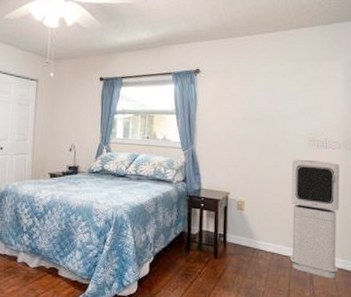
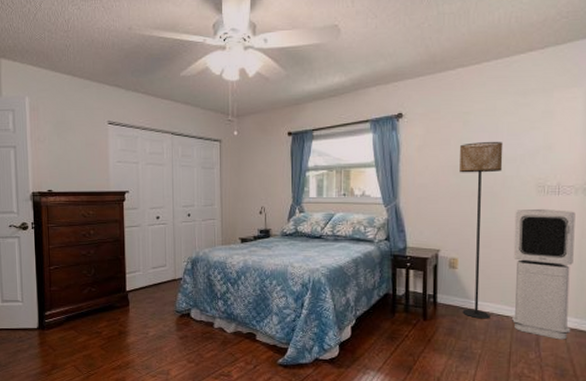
floor lamp: none [247,99,282,258] -> present [460,142,503,319]

